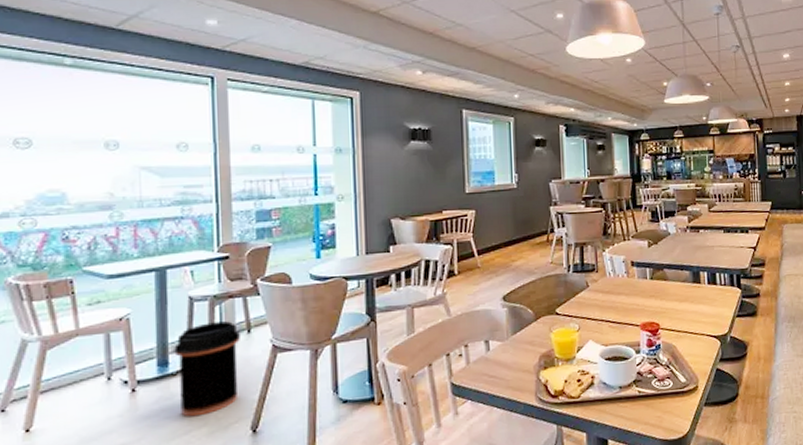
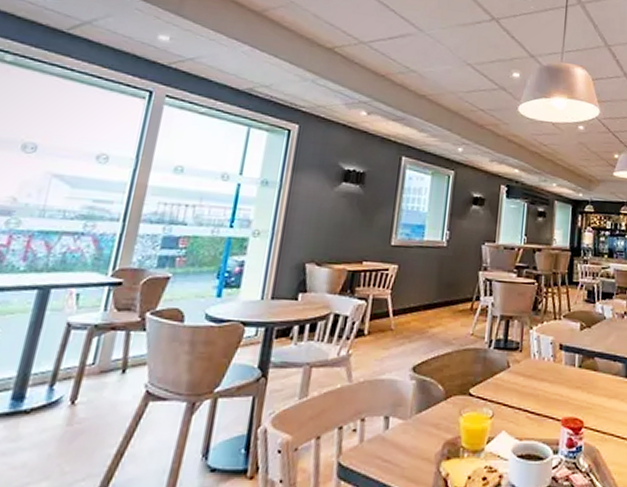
trash can: present [174,321,240,417] -> none [23,355,113,467]

